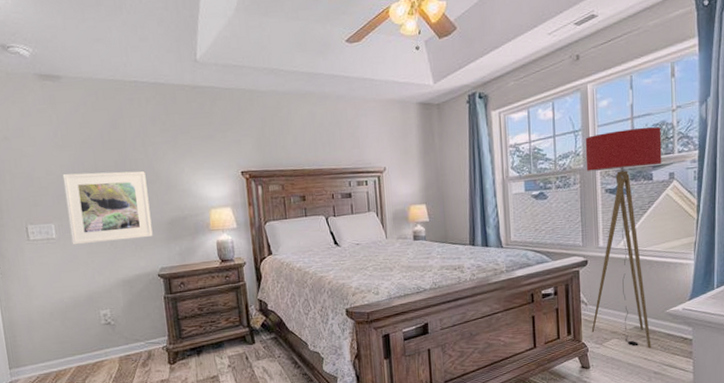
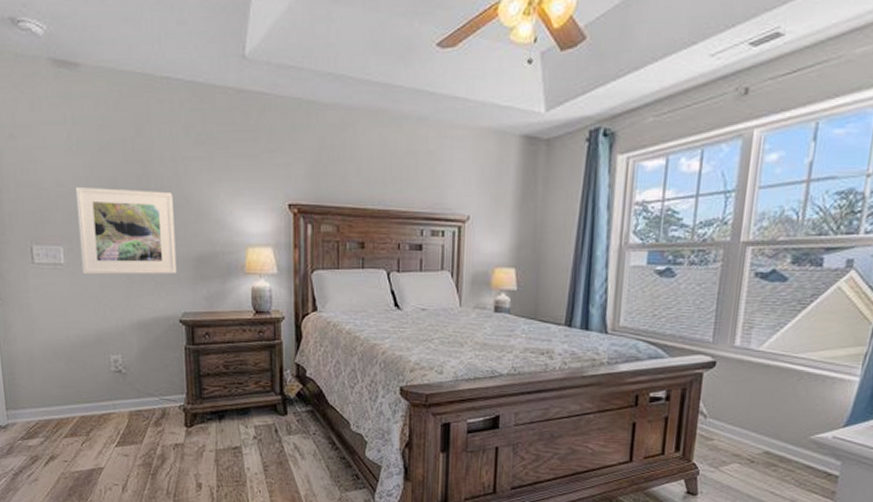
floor lamp: present [585,126,662,349] -> none [707,194,847,481]

